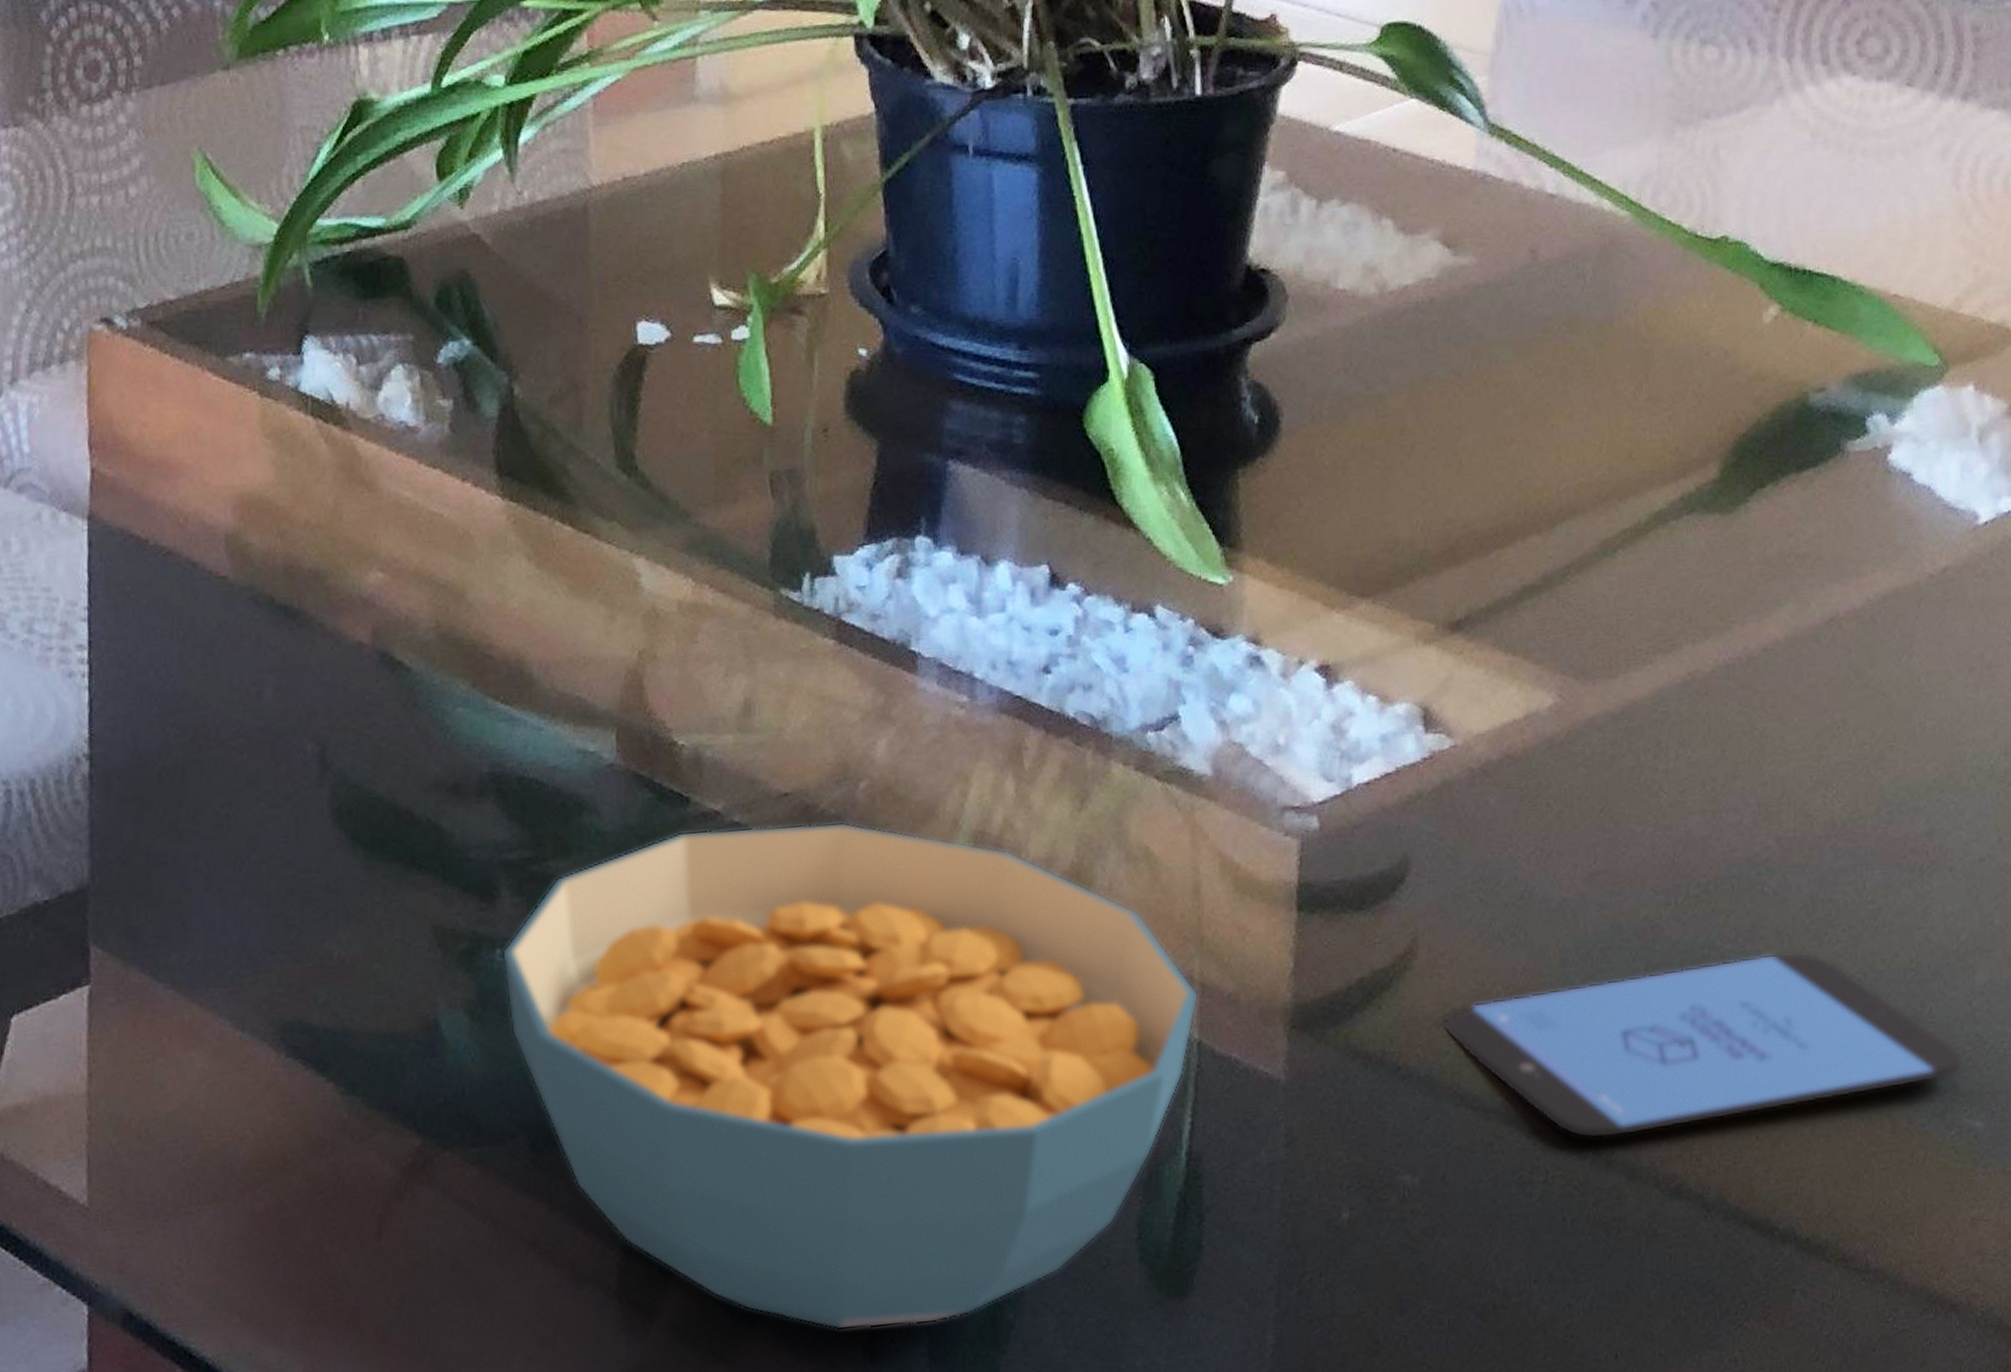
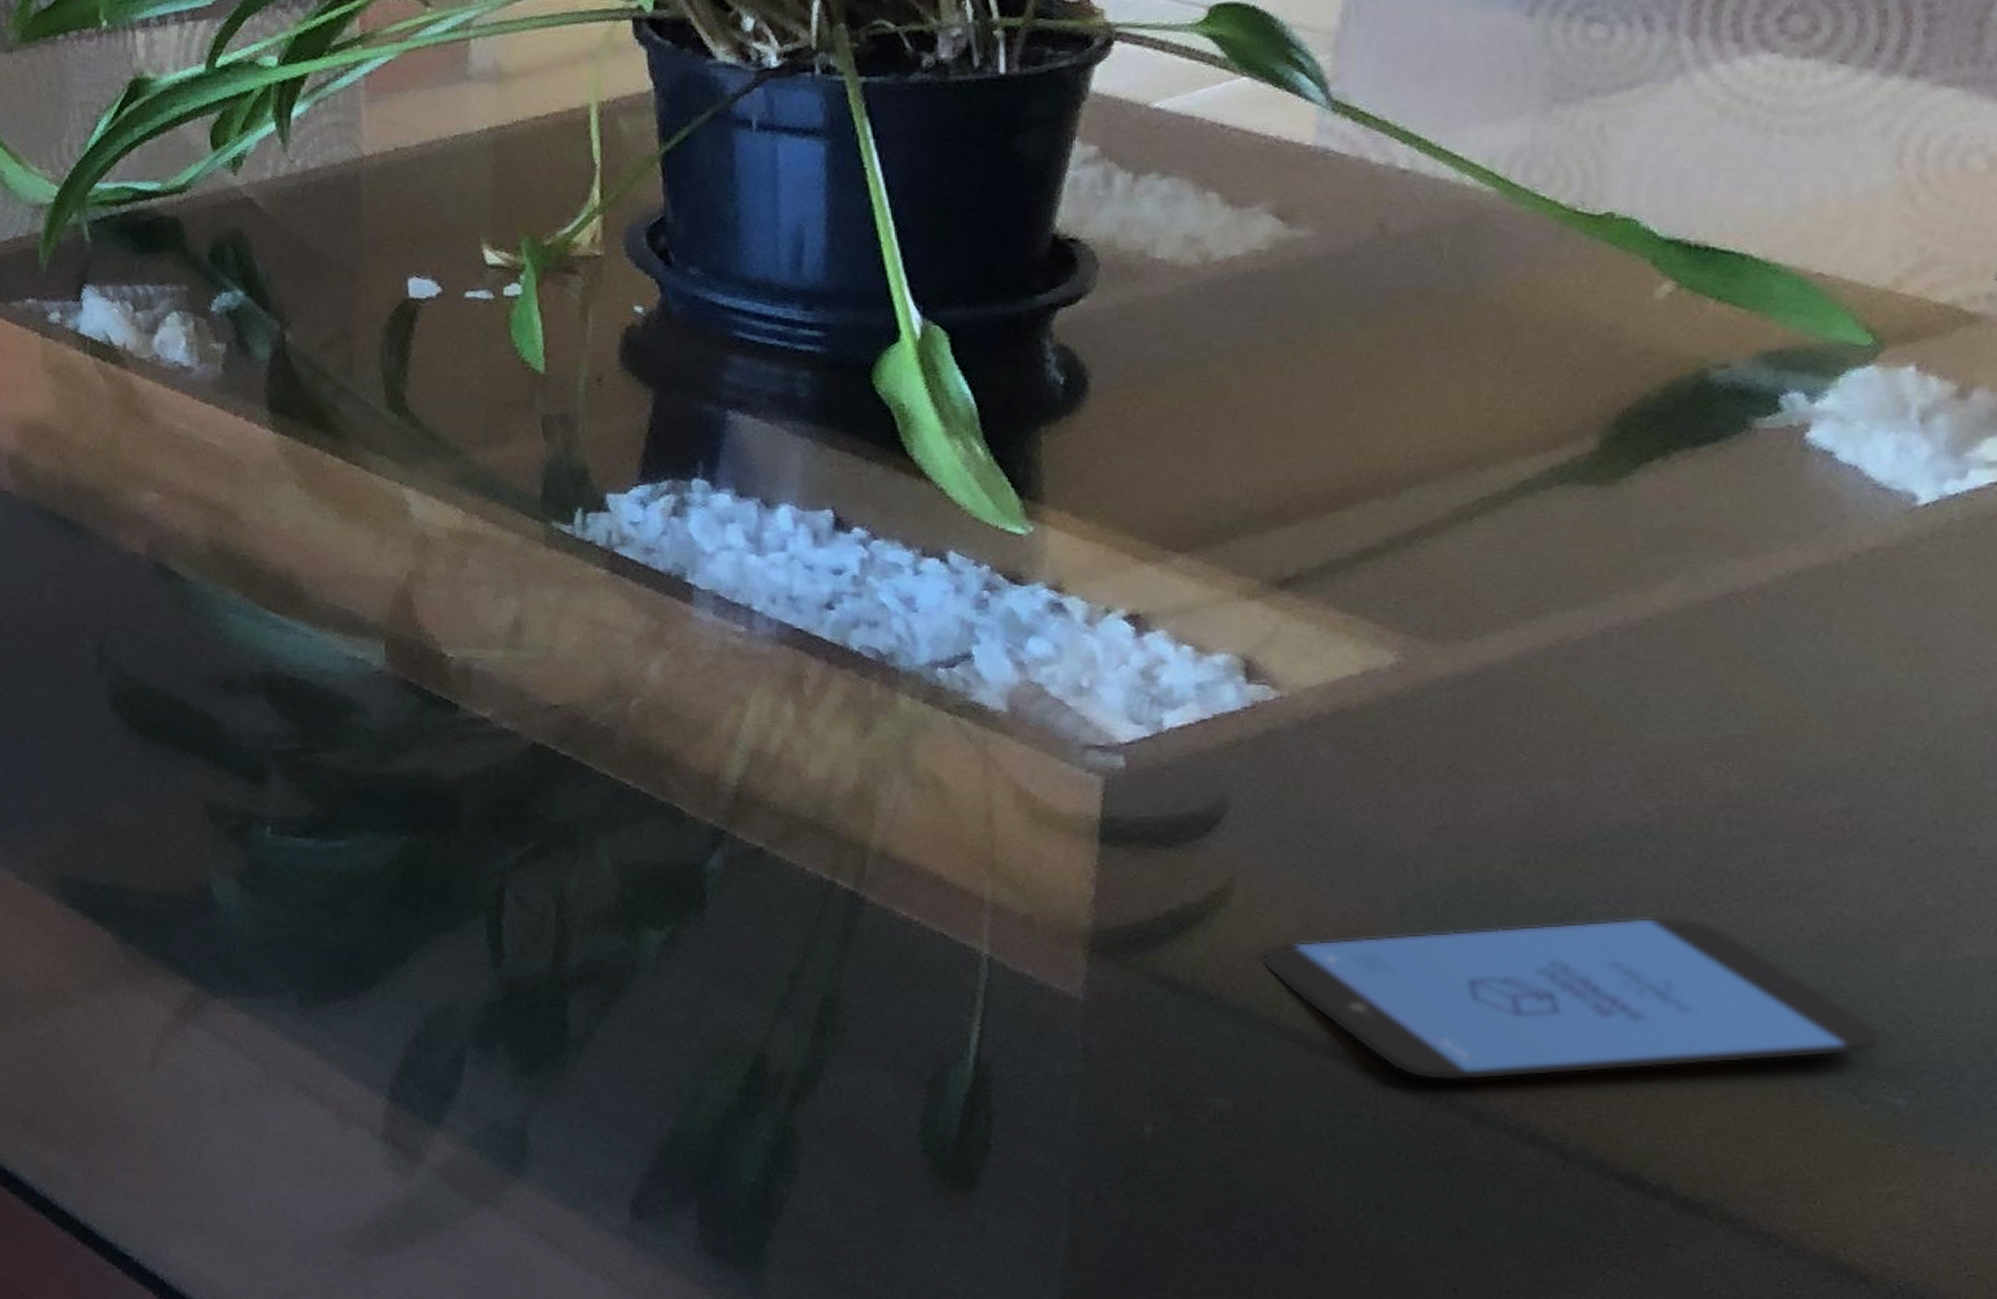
cereal bowl: present [502,822,1199,1331] -> none [272,734,990,1190]

